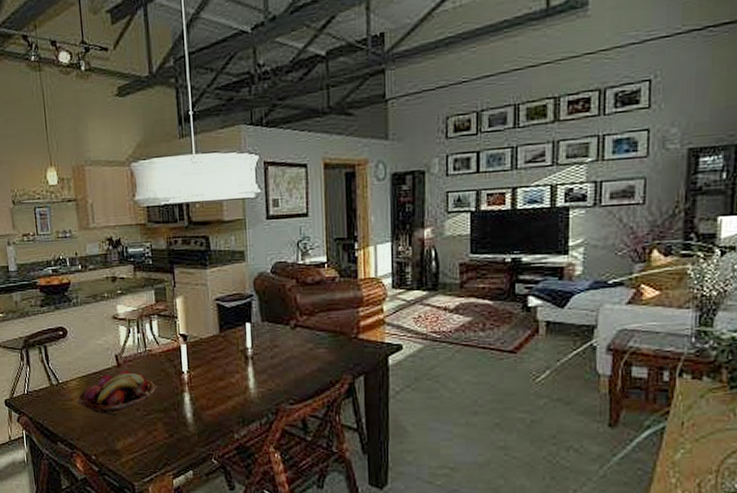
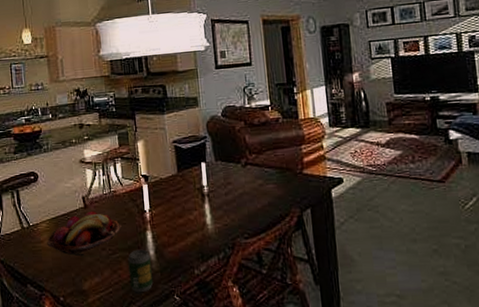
soda can: none [163,411,190,455] -> present [128,249,154,293]

